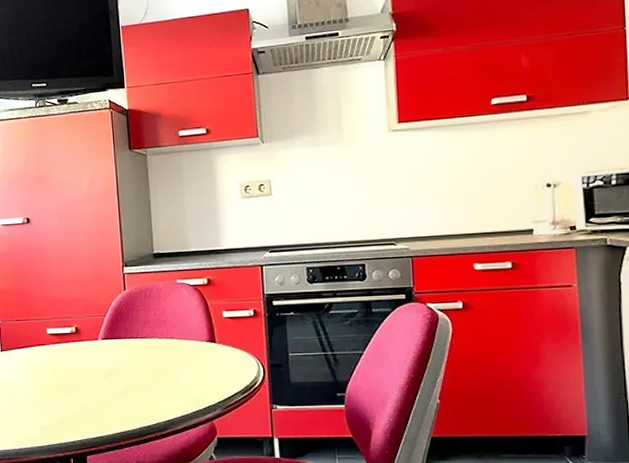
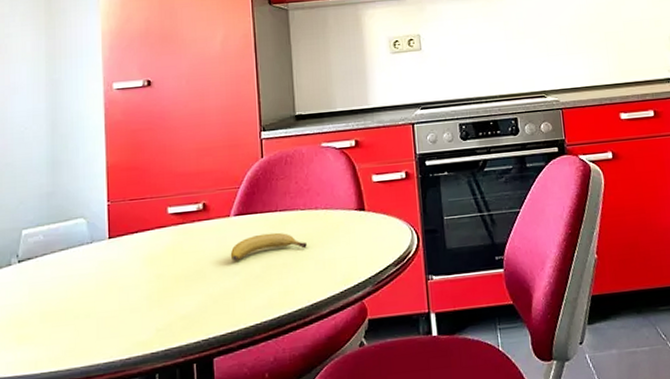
fruit: none [99,356,164,377] -> present [230,232,307,260]

